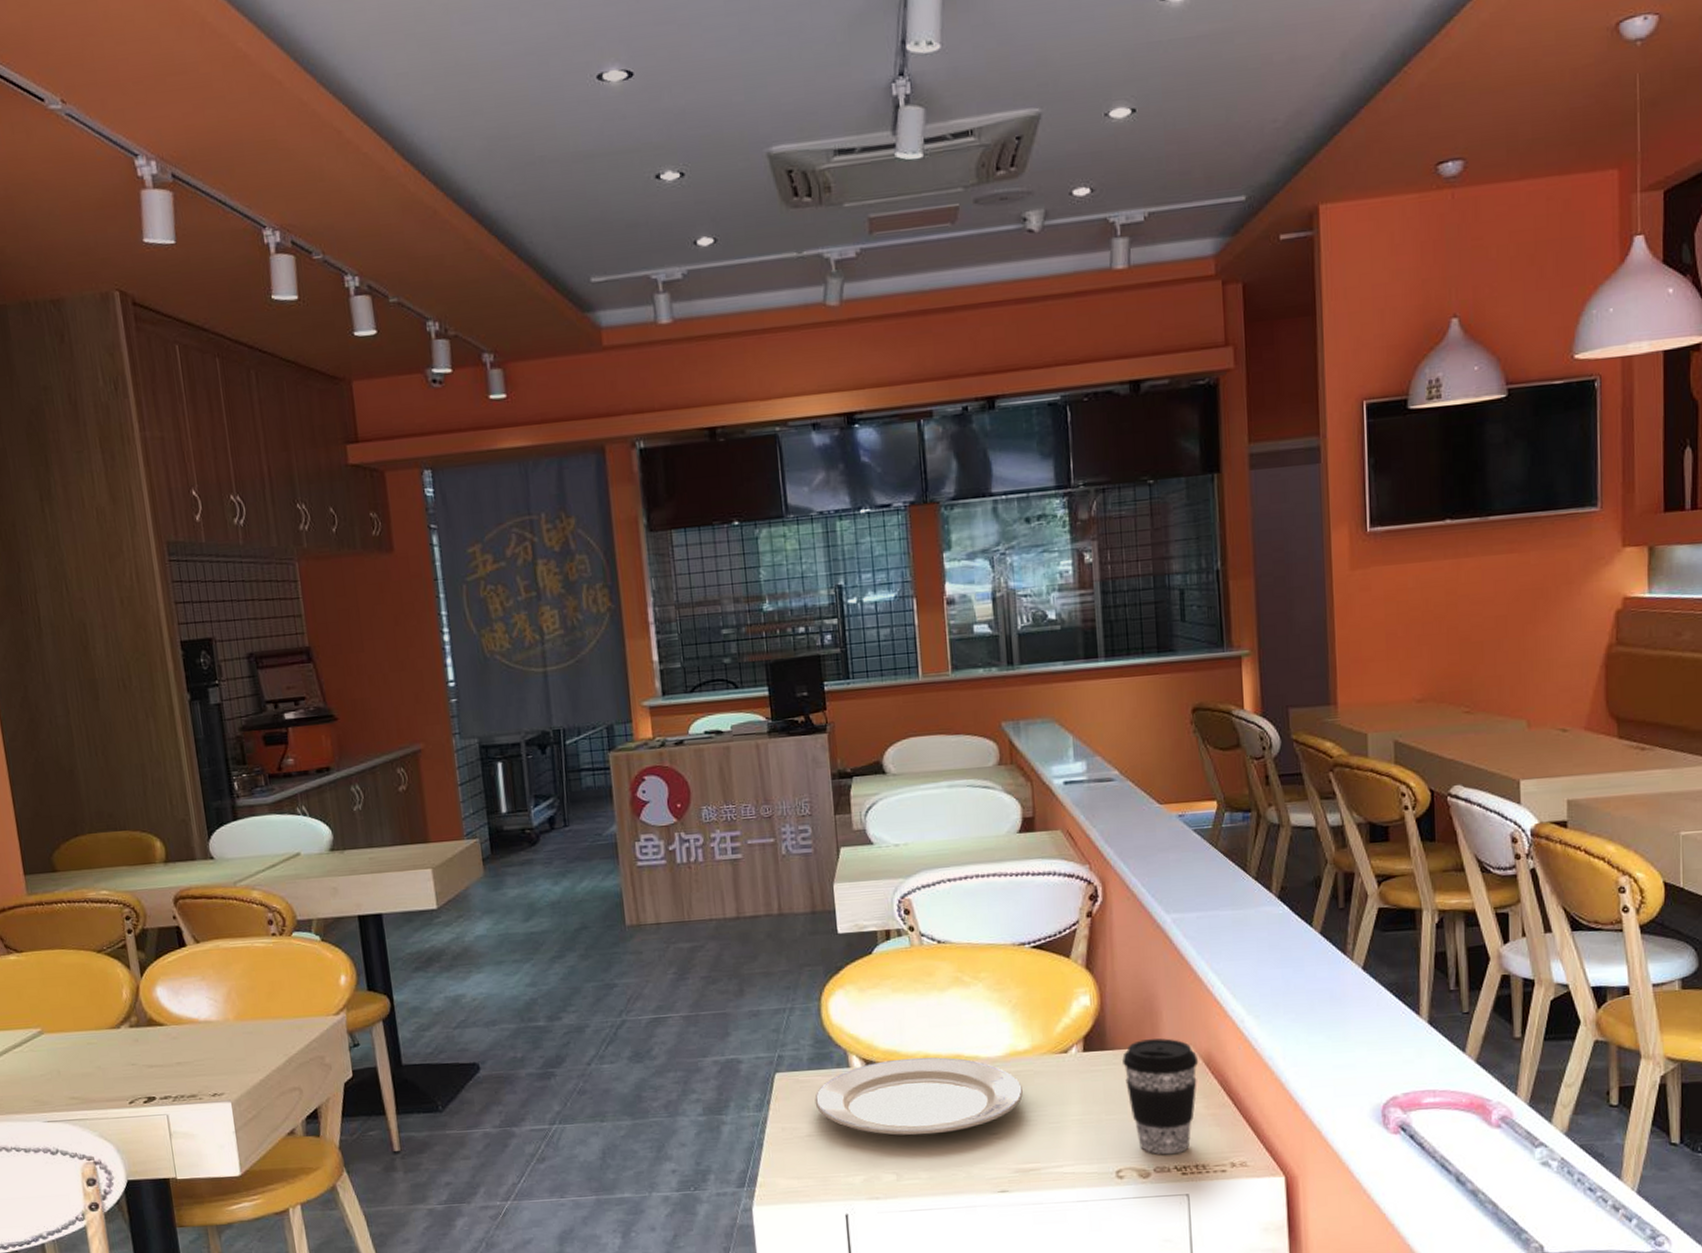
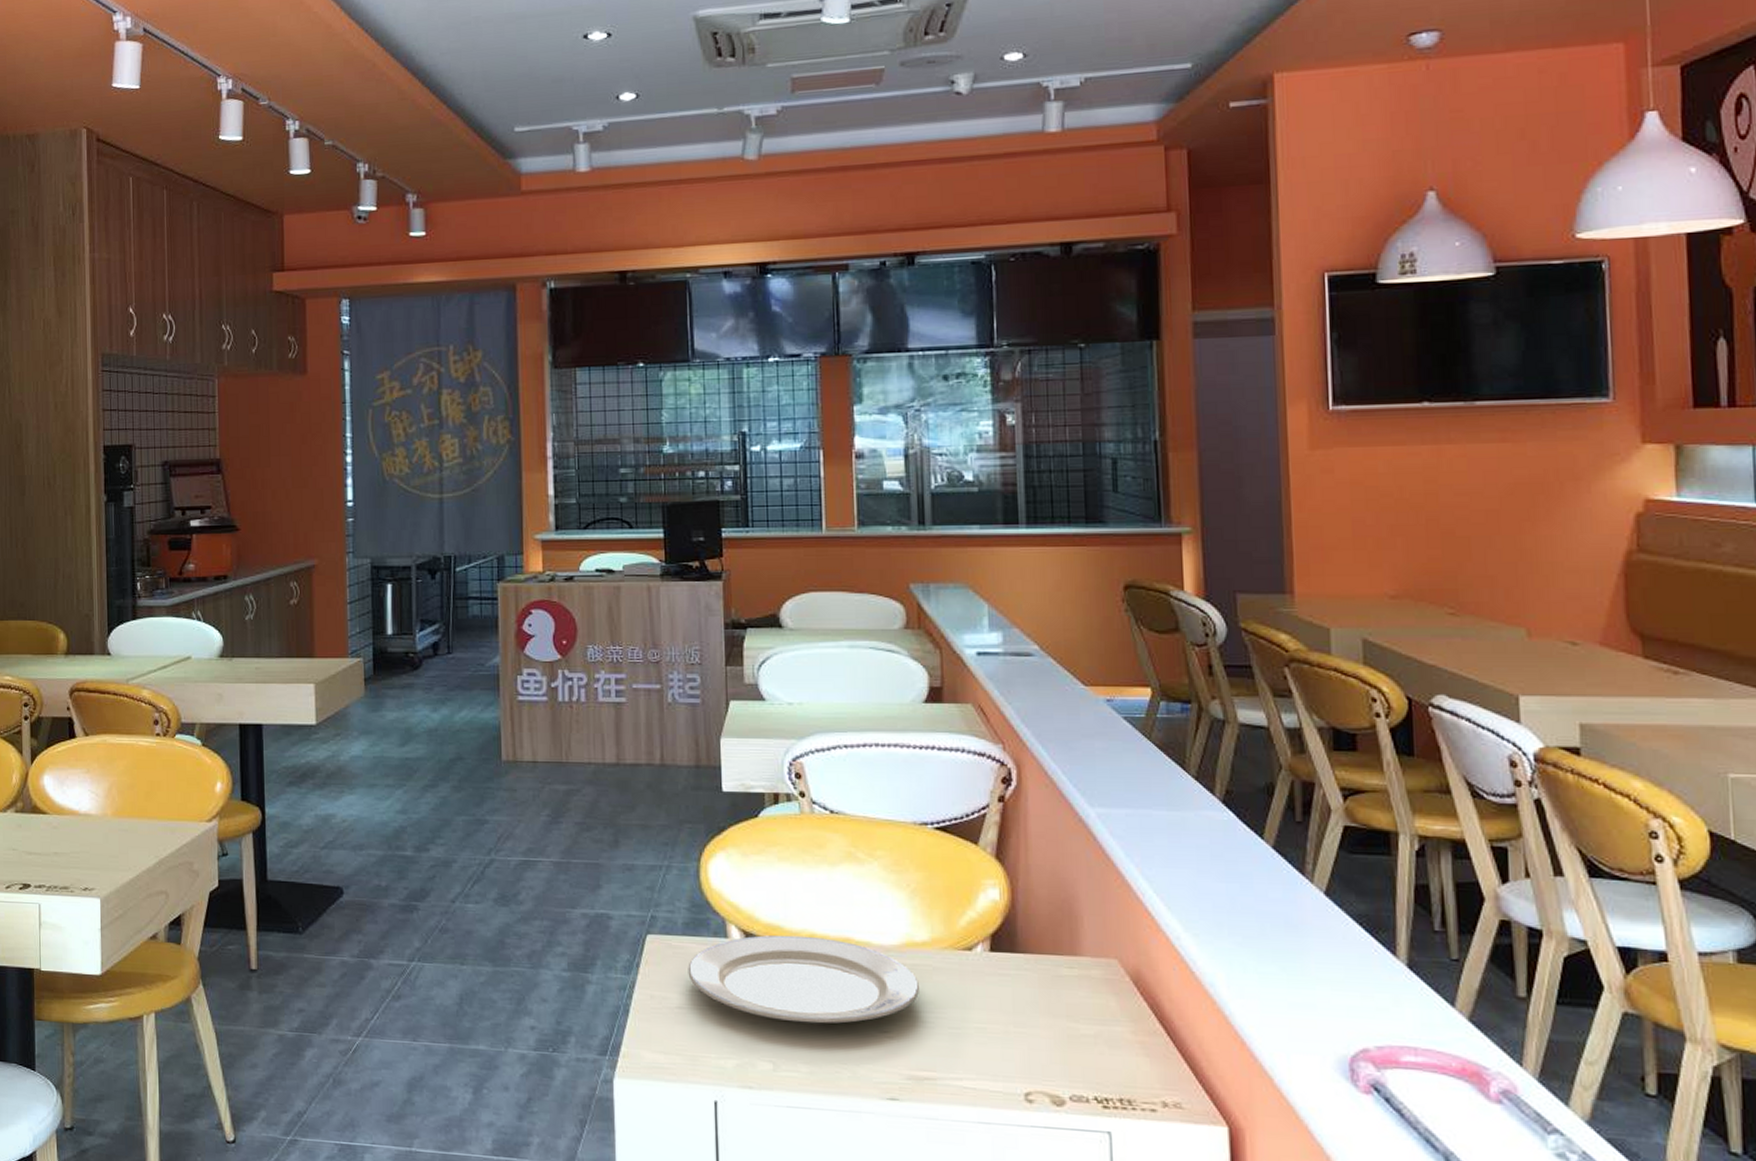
coffee cup: present [1122,1038,1199,1155] -> none [1035,946,1126,1083]

